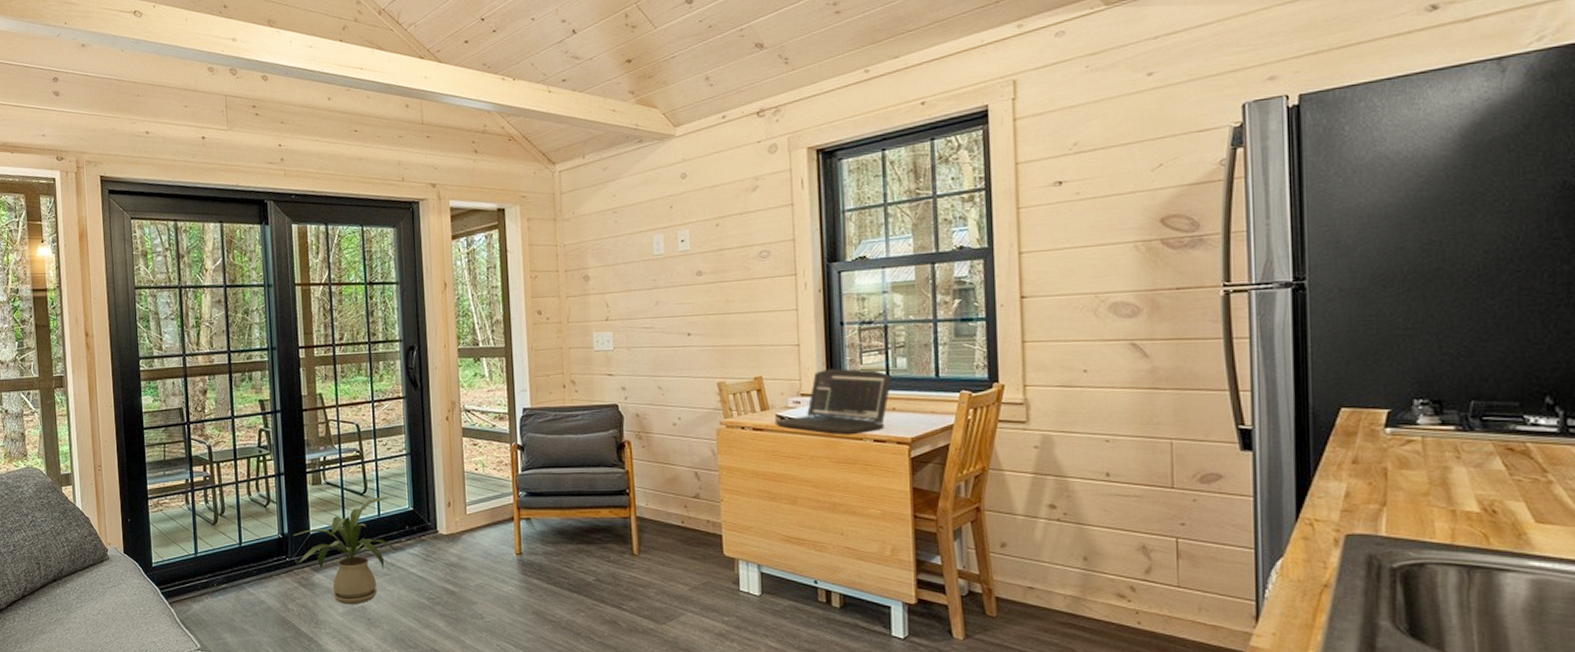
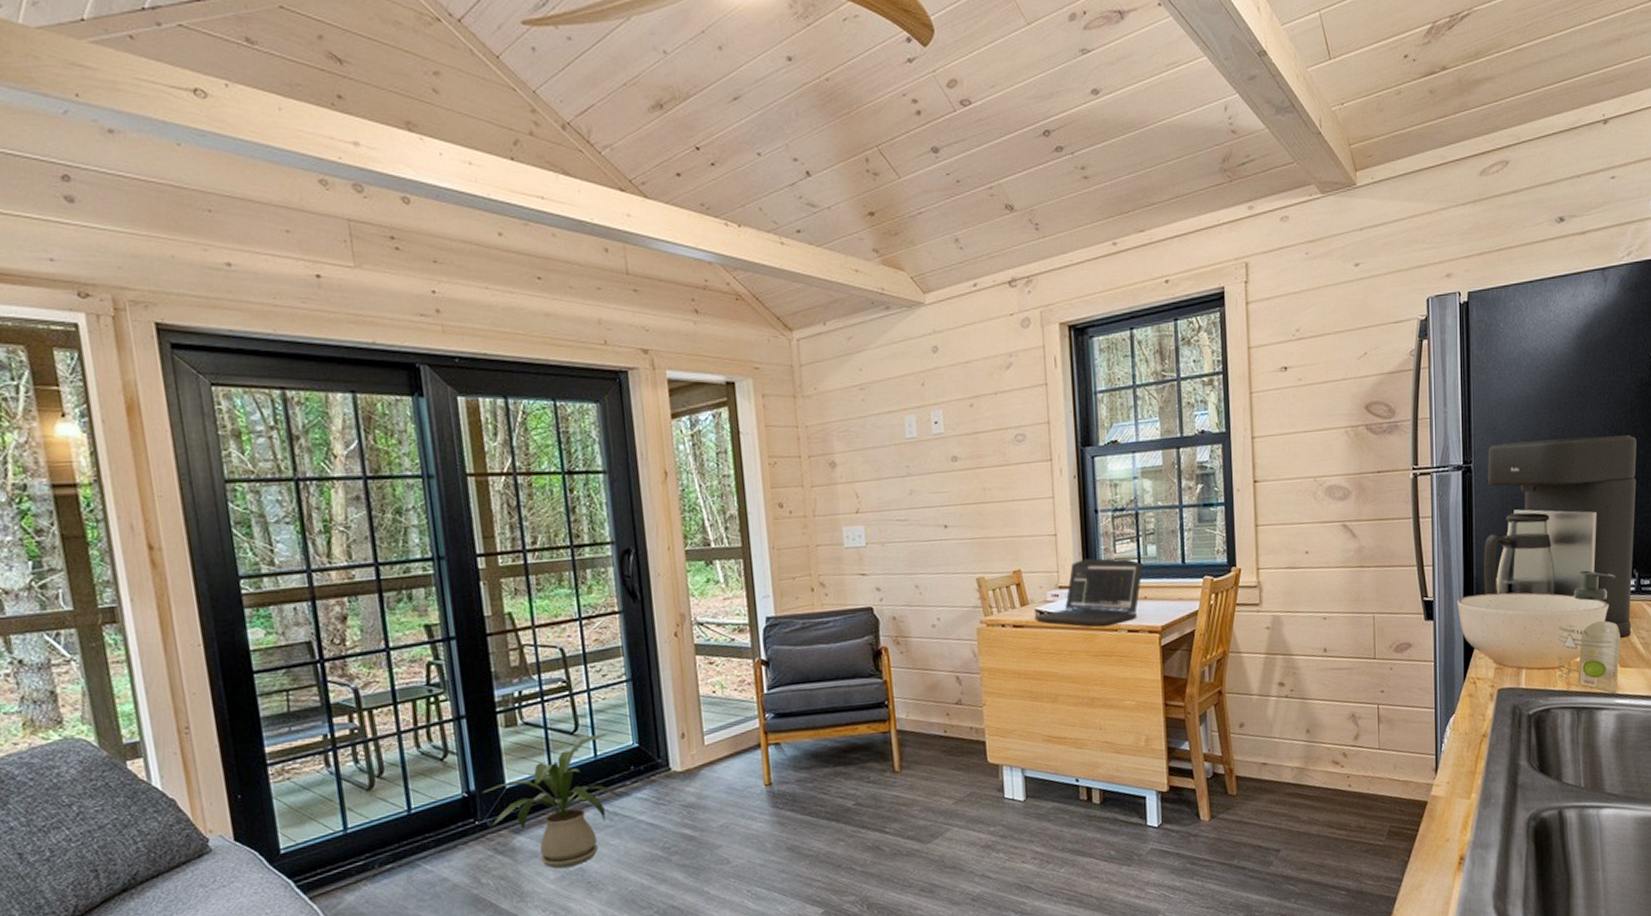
bowl: none [1286,425,1517,518] -> present [1457,592,1609,671]
coffee maker: none [1323,248,1558,489] -> present [1483,435,1637,639]
soap dispenser: none [1436,405,1535,556] -> present [1558,570,1620,695]

